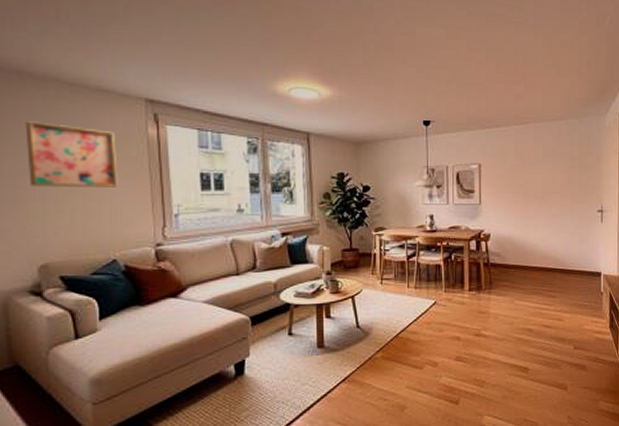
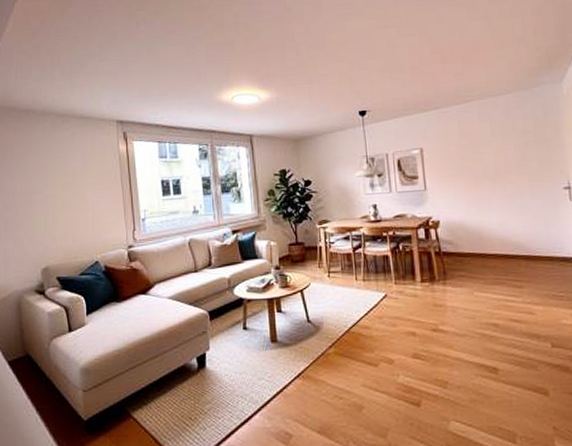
wall art: present [25,121,118,187] -> none [31,148,98,203]

